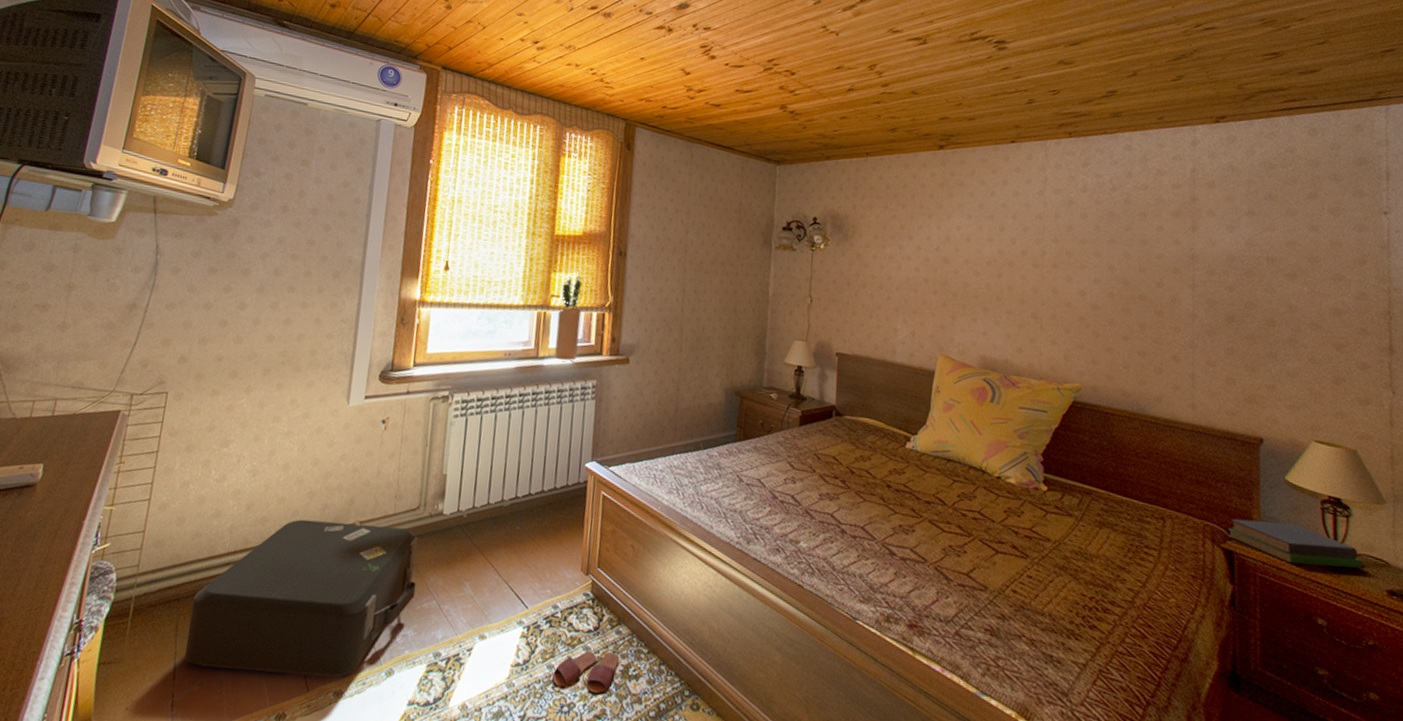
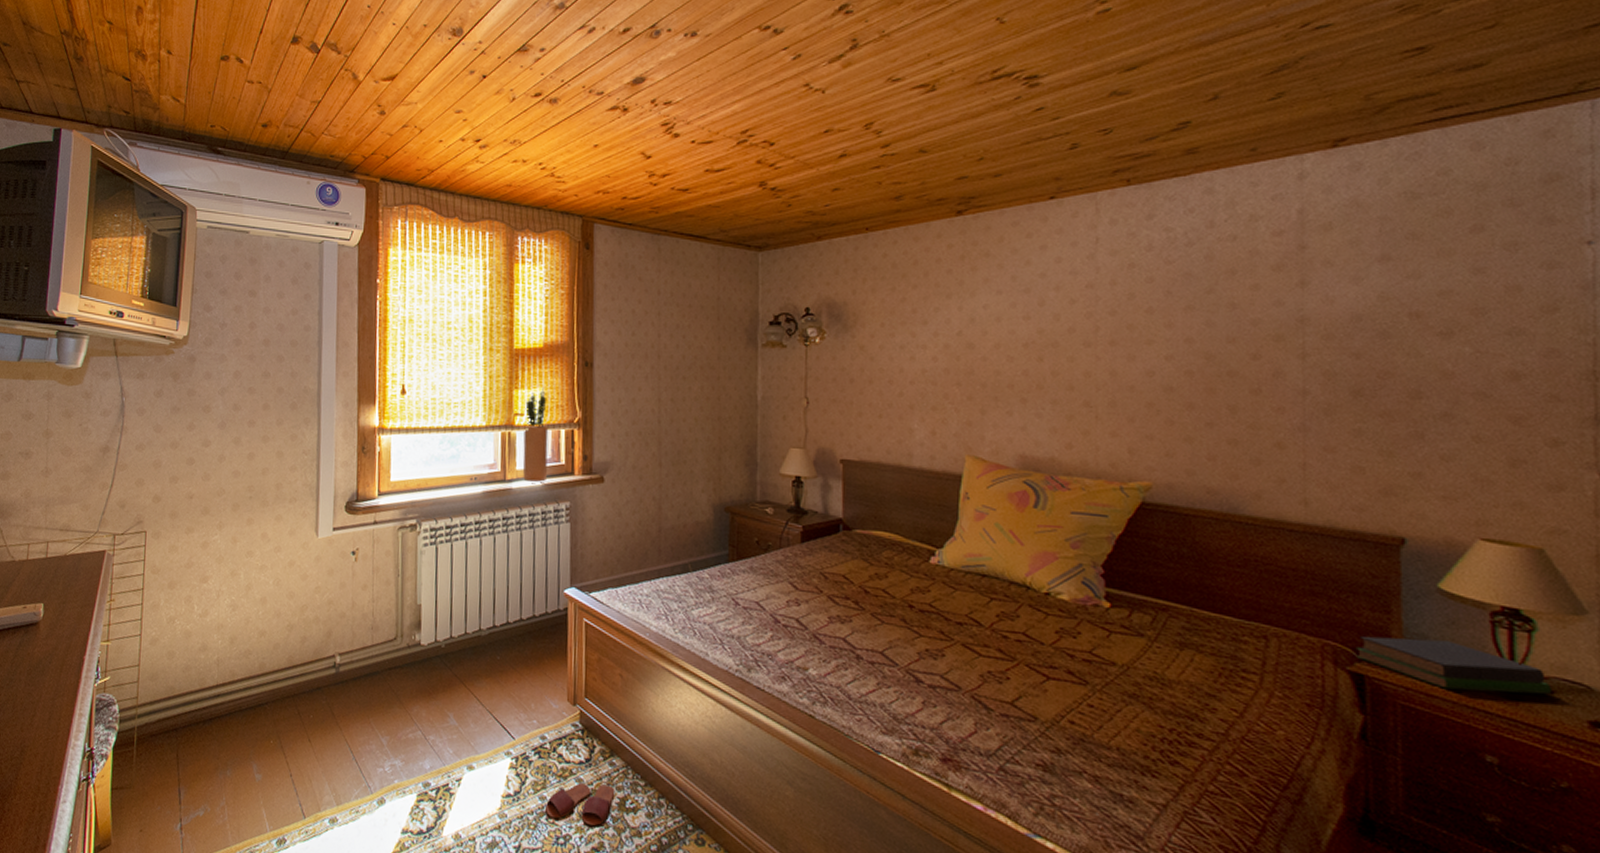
suitcase: present [184,519,419,678] -> none [187,651,400,806]

